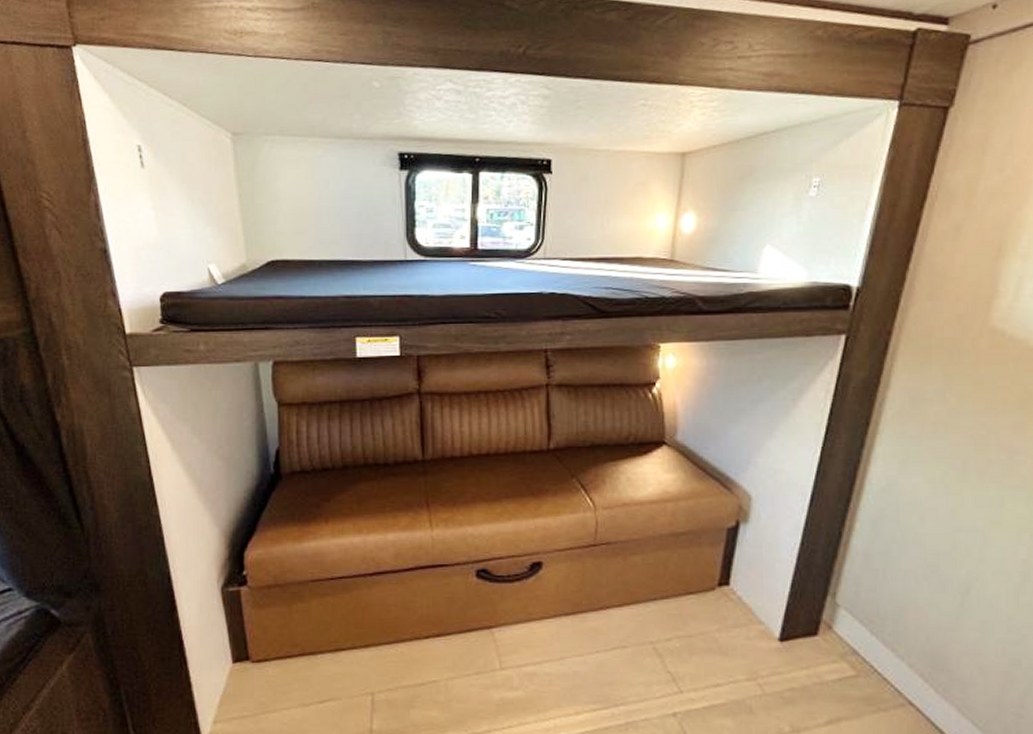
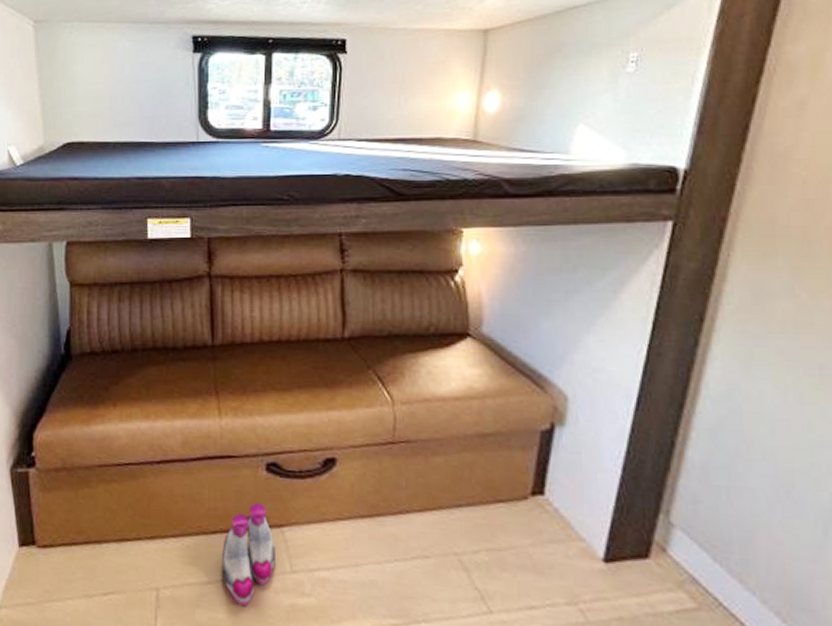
boots: none [435,607,486,704] -> present [222,503,275,607]

